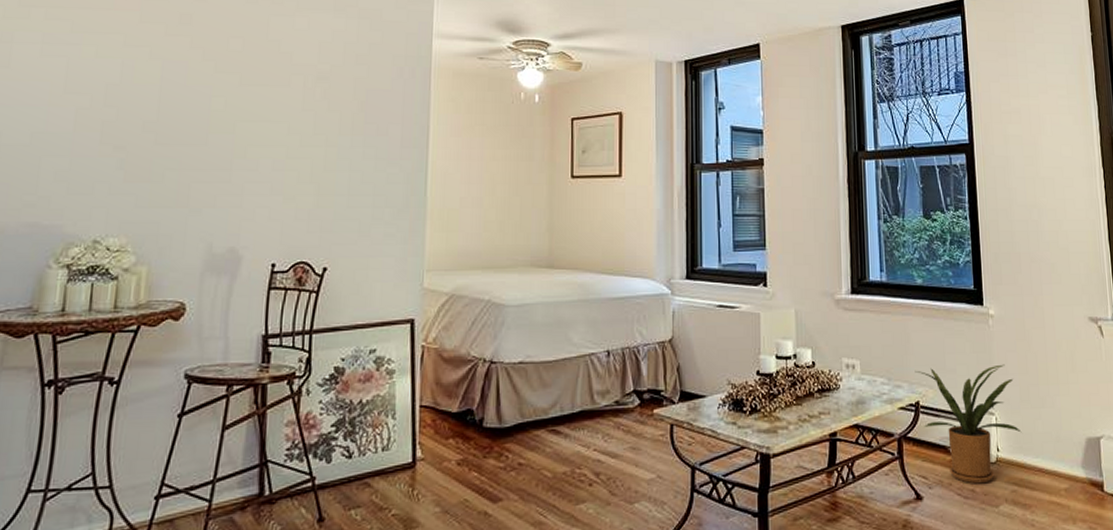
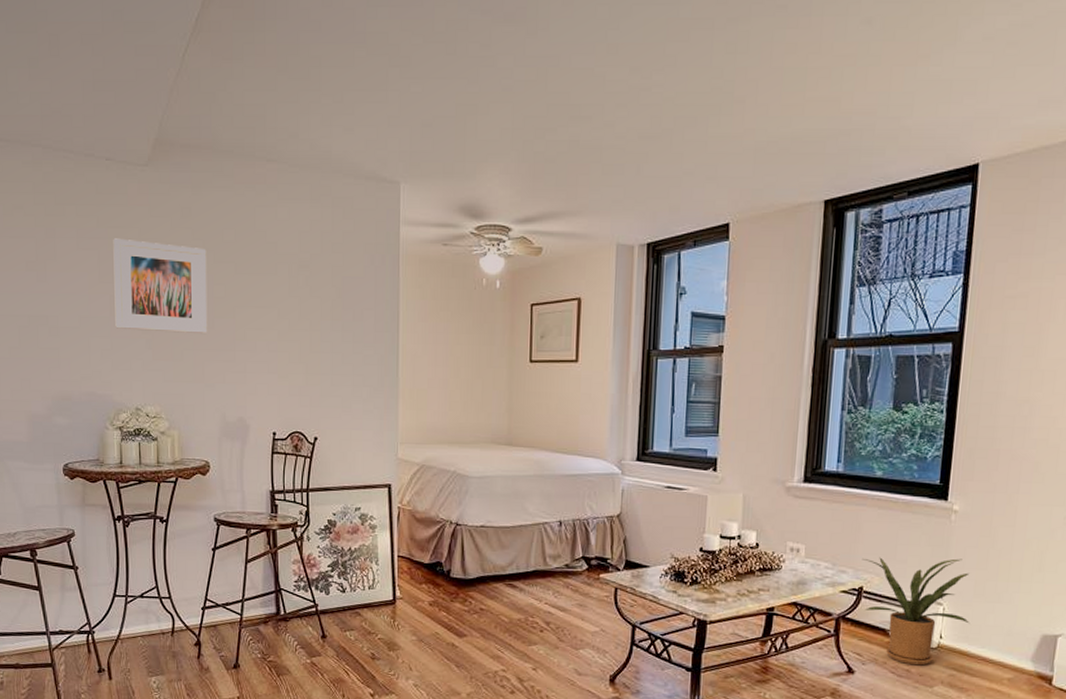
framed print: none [78,44,207,152] -> present [113,238,208,335]

